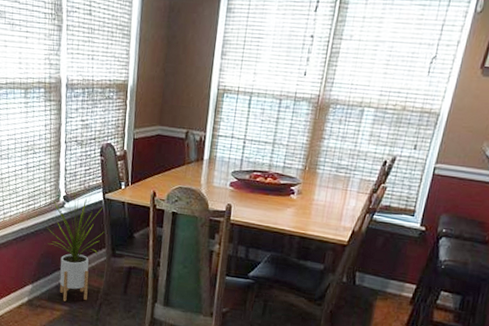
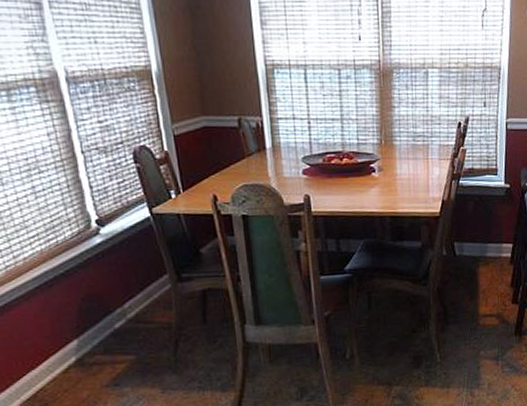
house plant: present [46,191,104,302] -> none [81,211,161,350]

